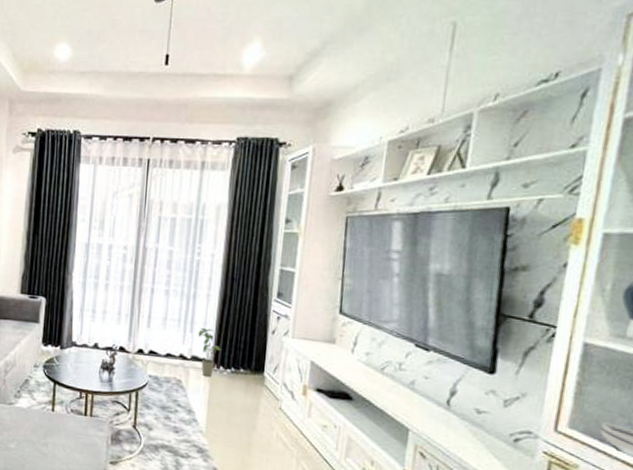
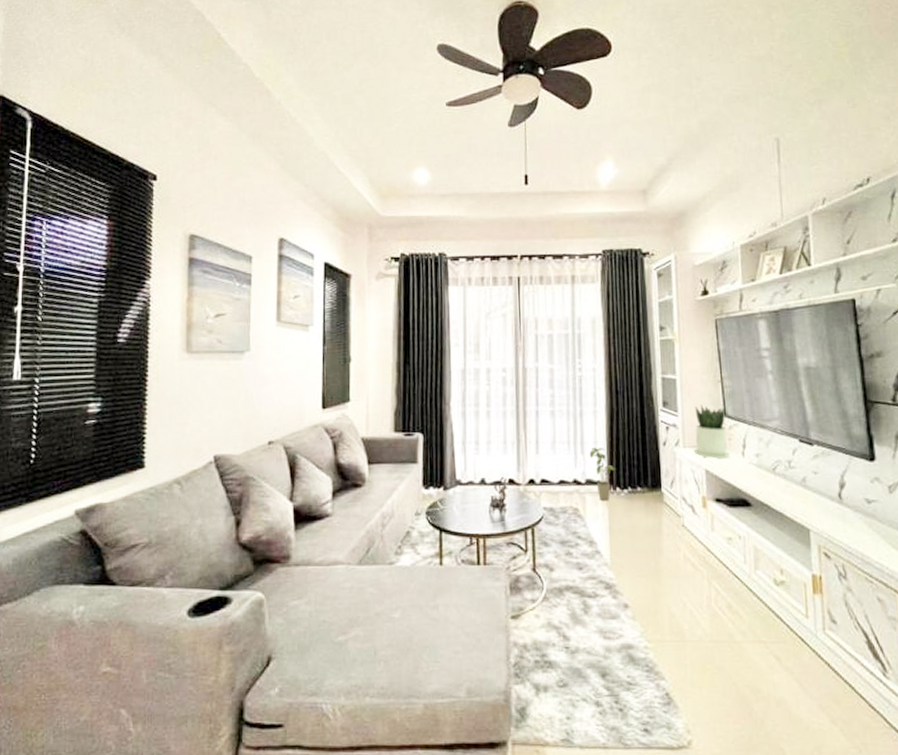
planter: none [301,300,342,353] -> present [693,405,730,459]

